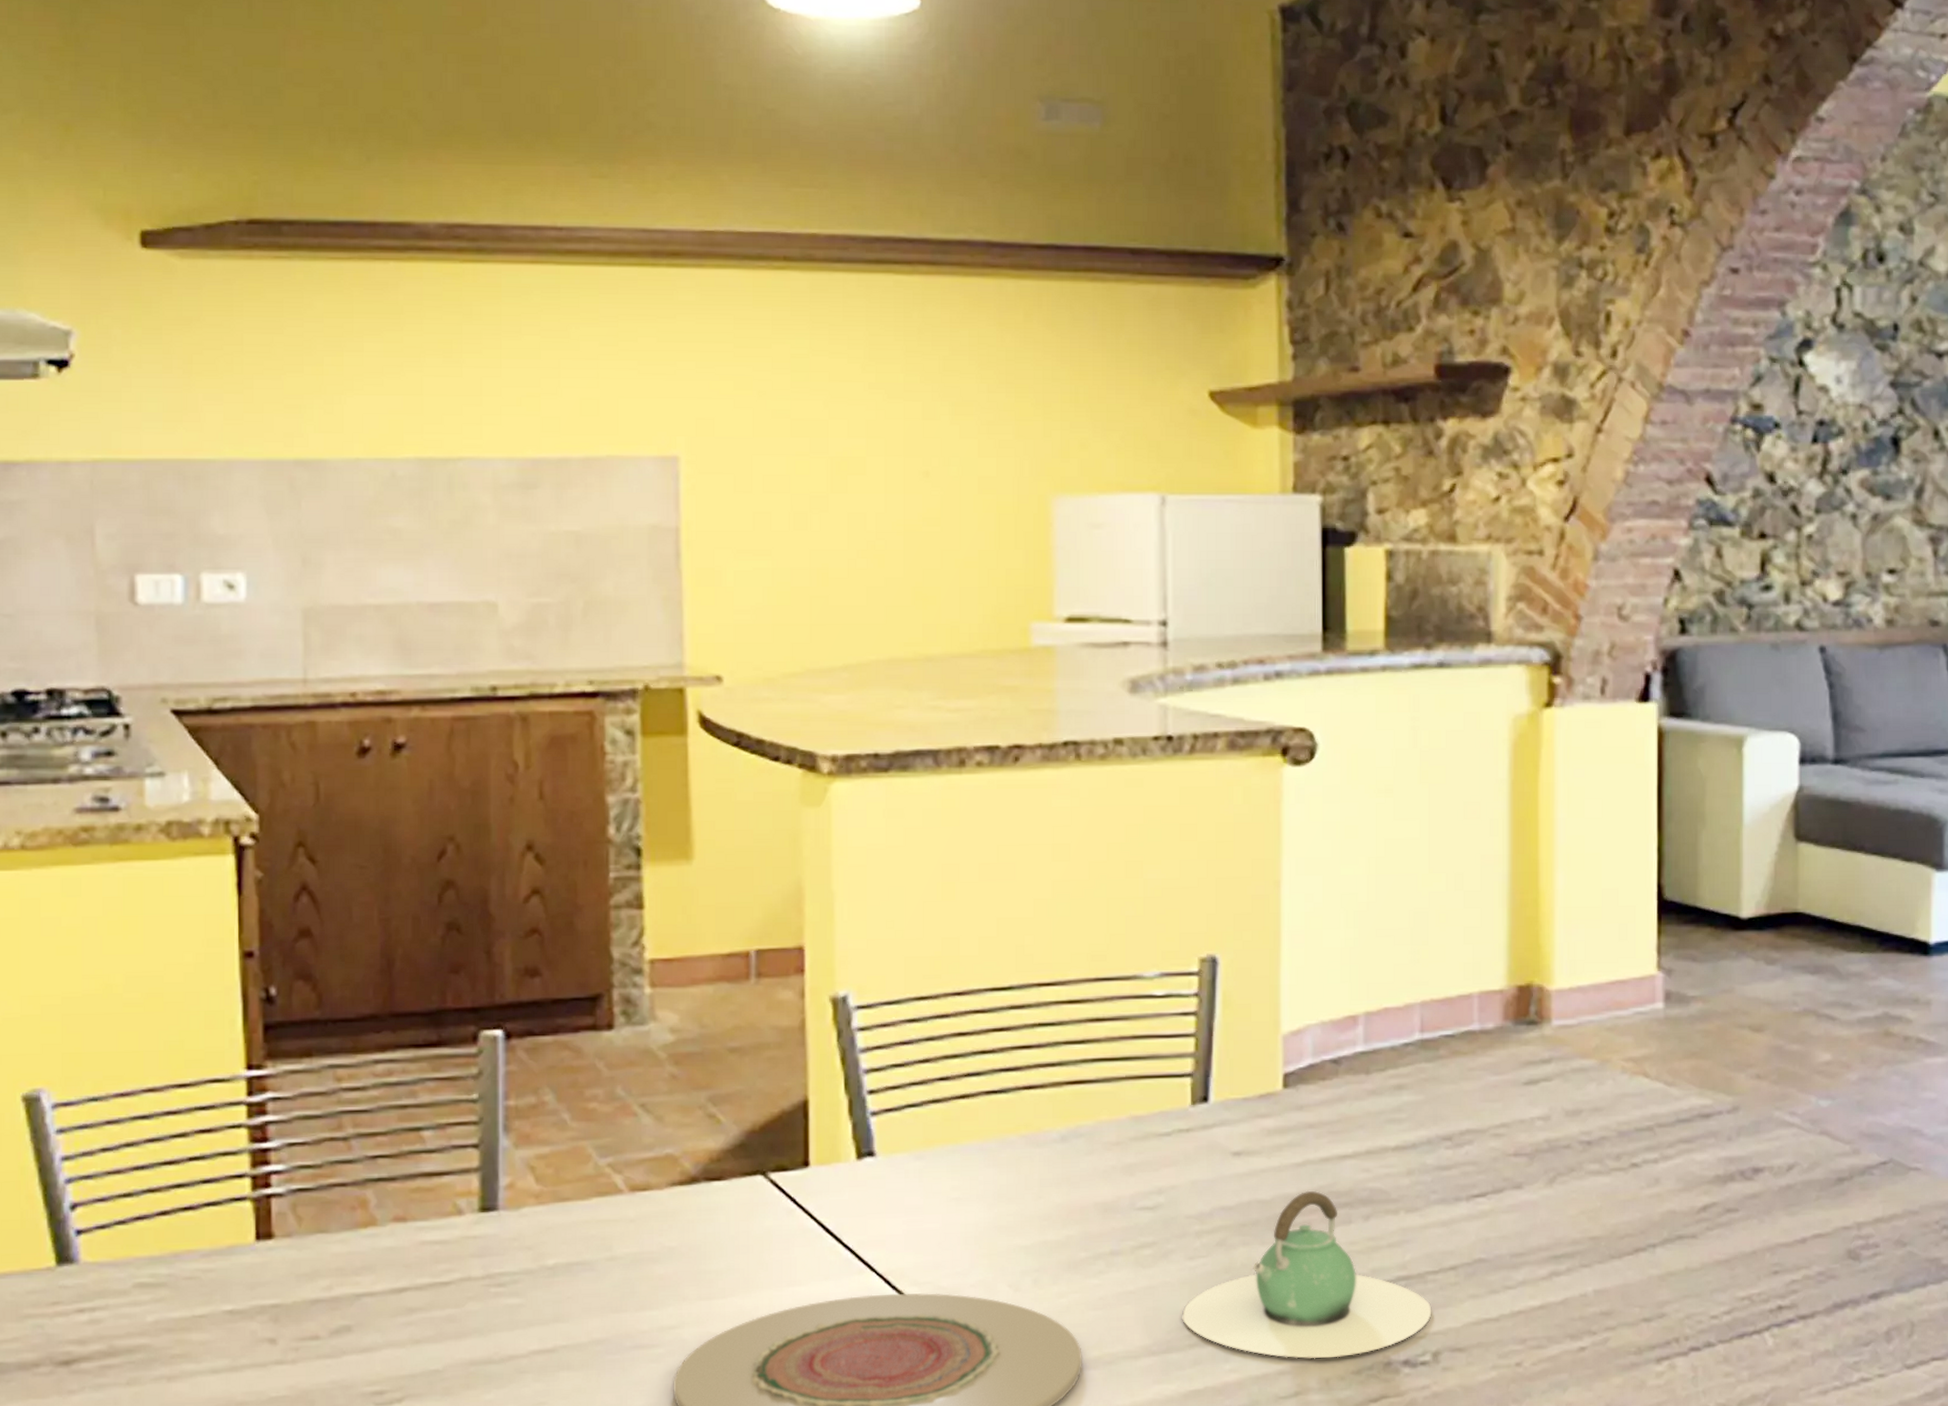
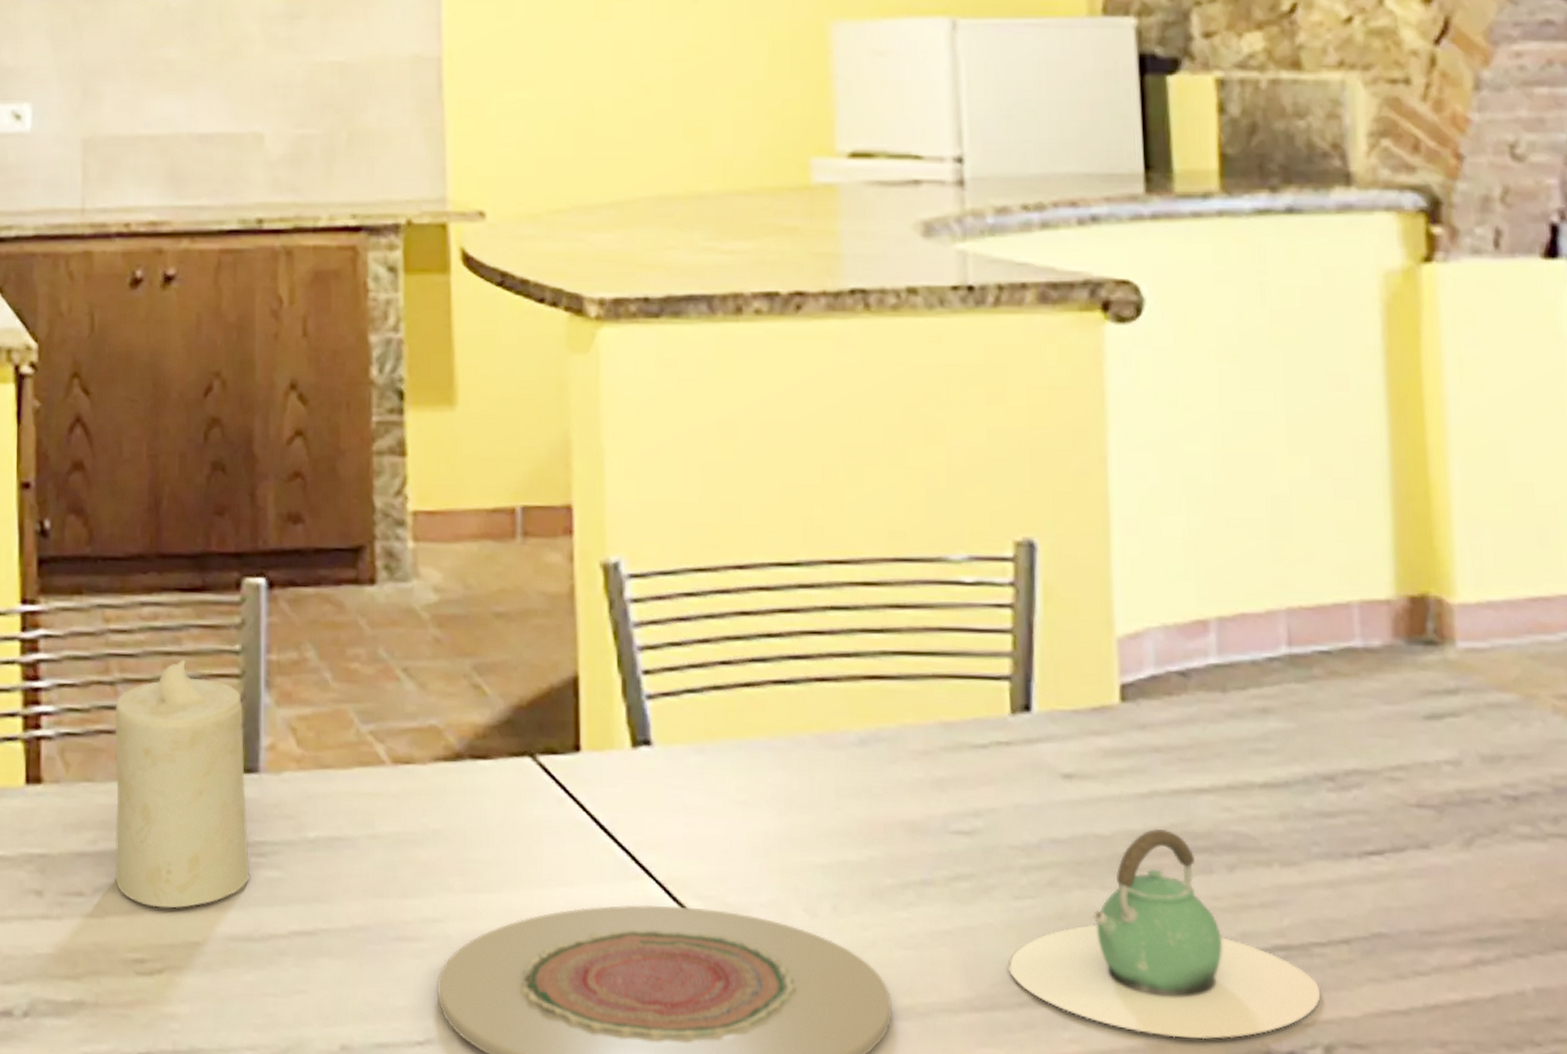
candle: none [349,1111,490,1343] -> present [115,659,250,909]

